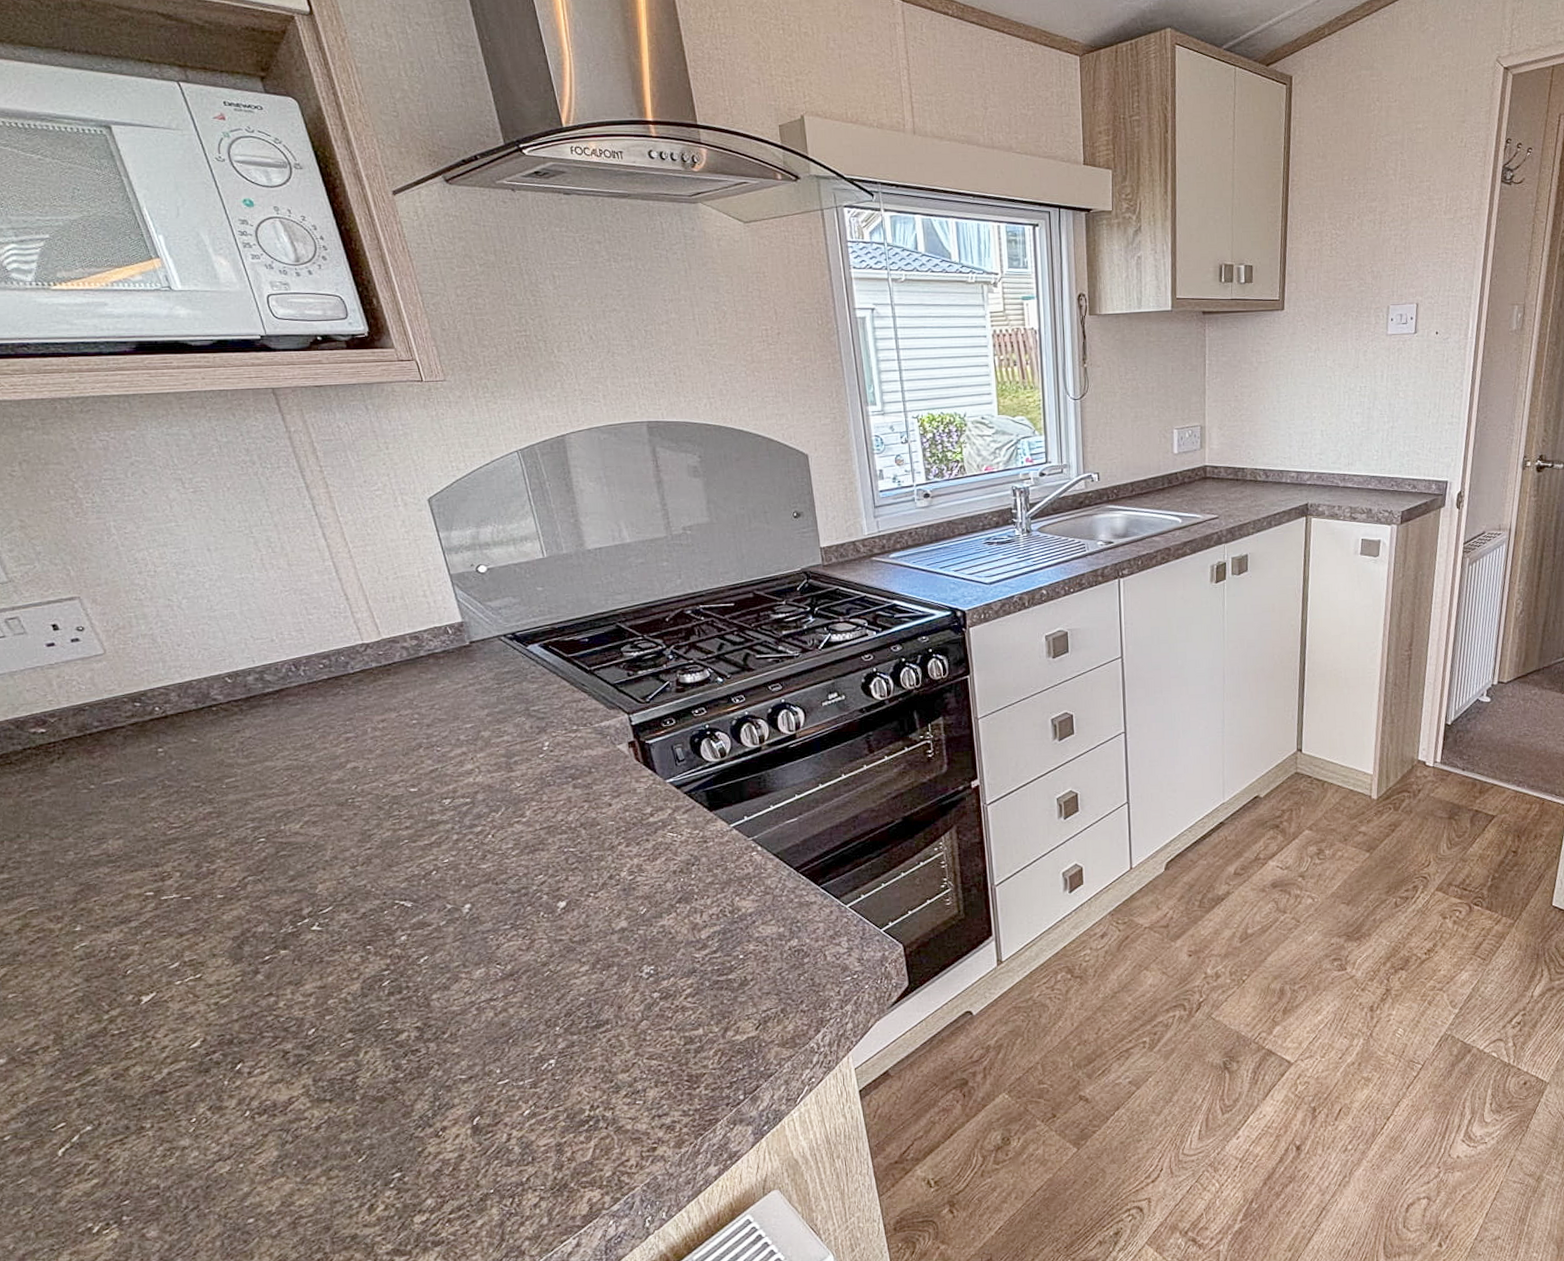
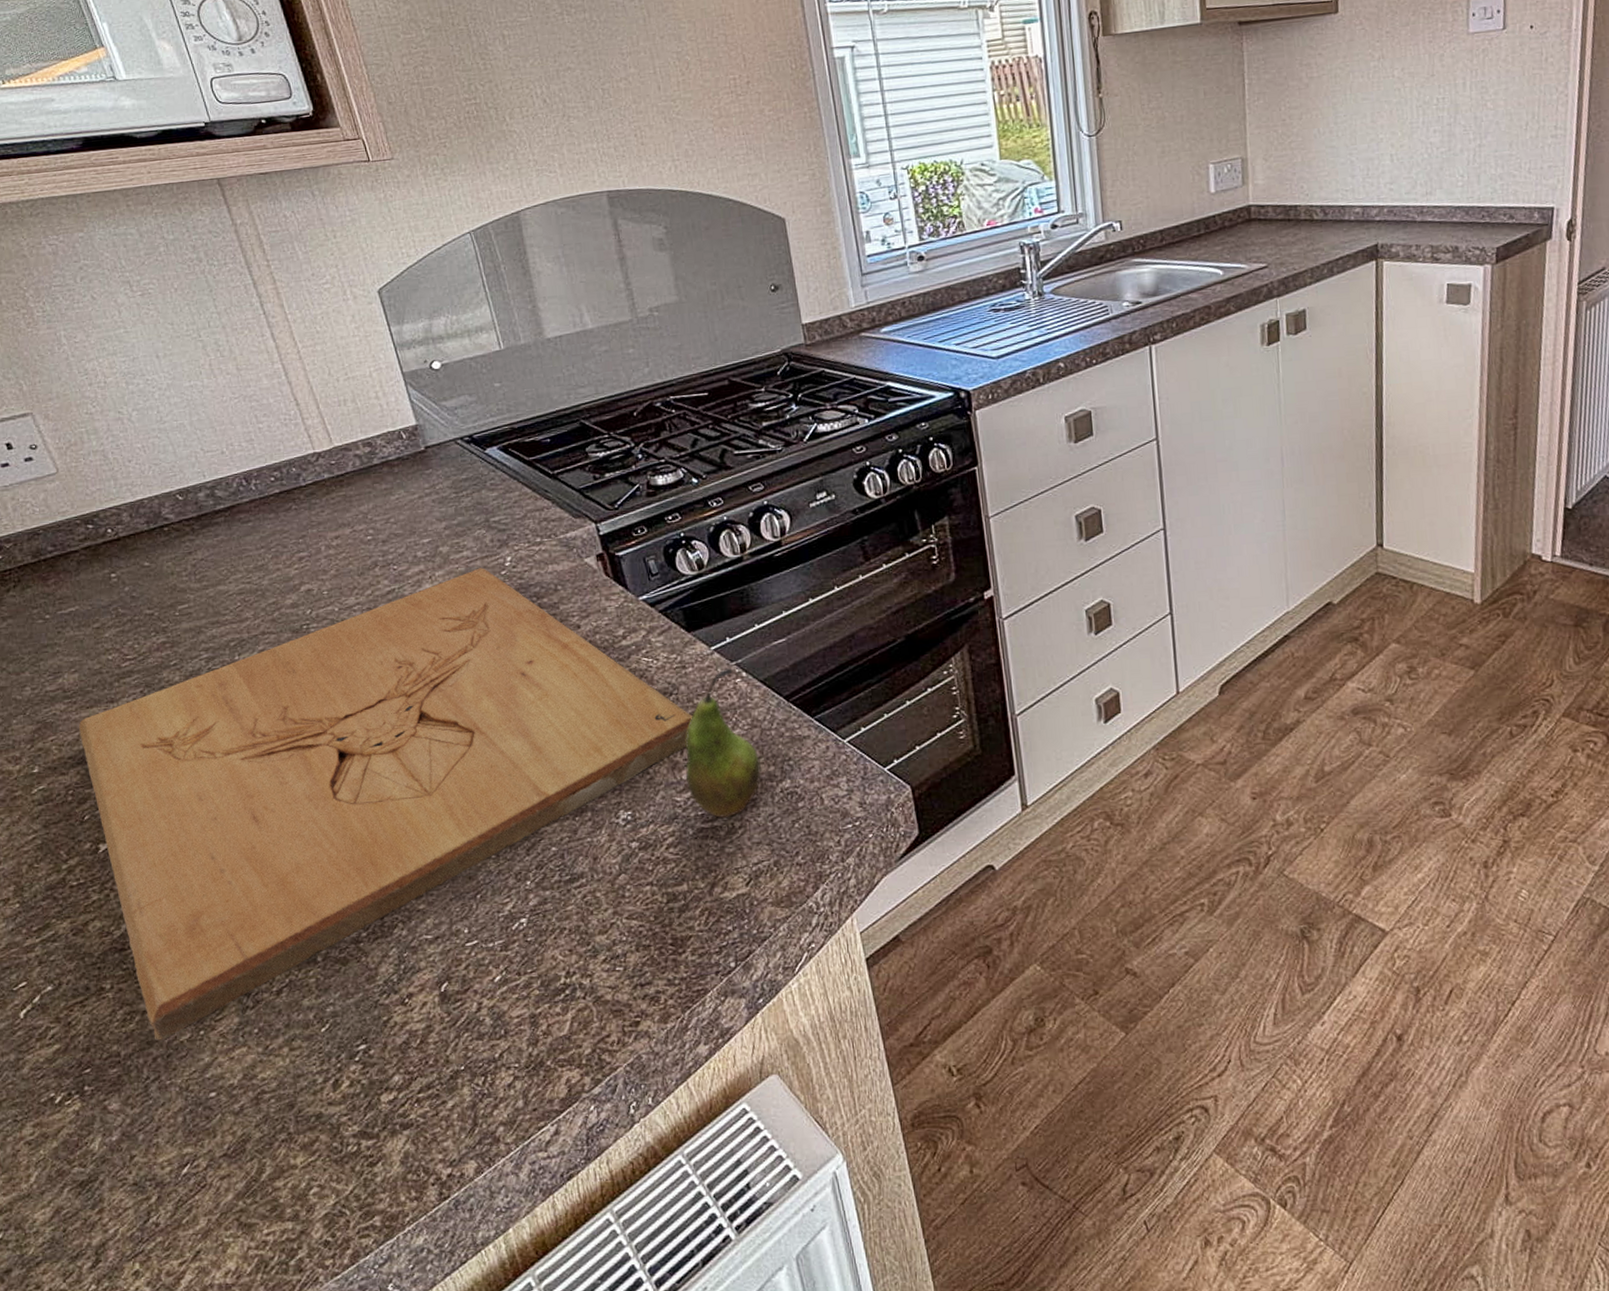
cutting board: none [122,751,713,1174] -> present [78,567,693,1041]
fruit: none [704,842,773,972] -> present [685,667,762,819]

